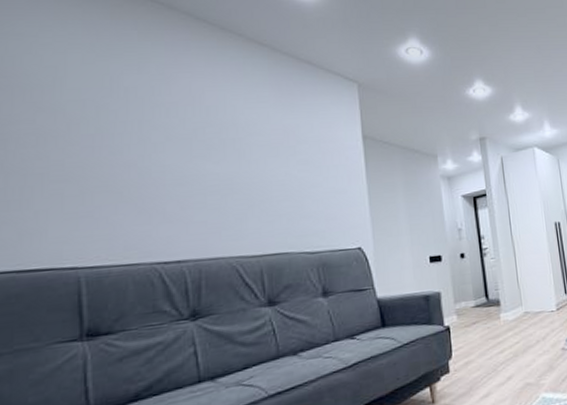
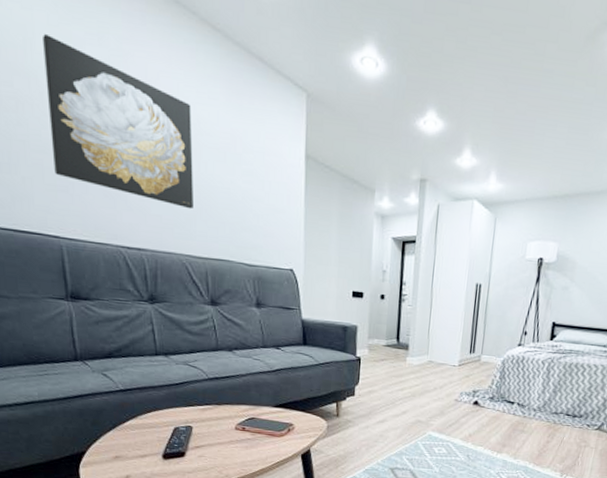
wall art: none [75,71,244,209] -> present [43,33,193,210]

